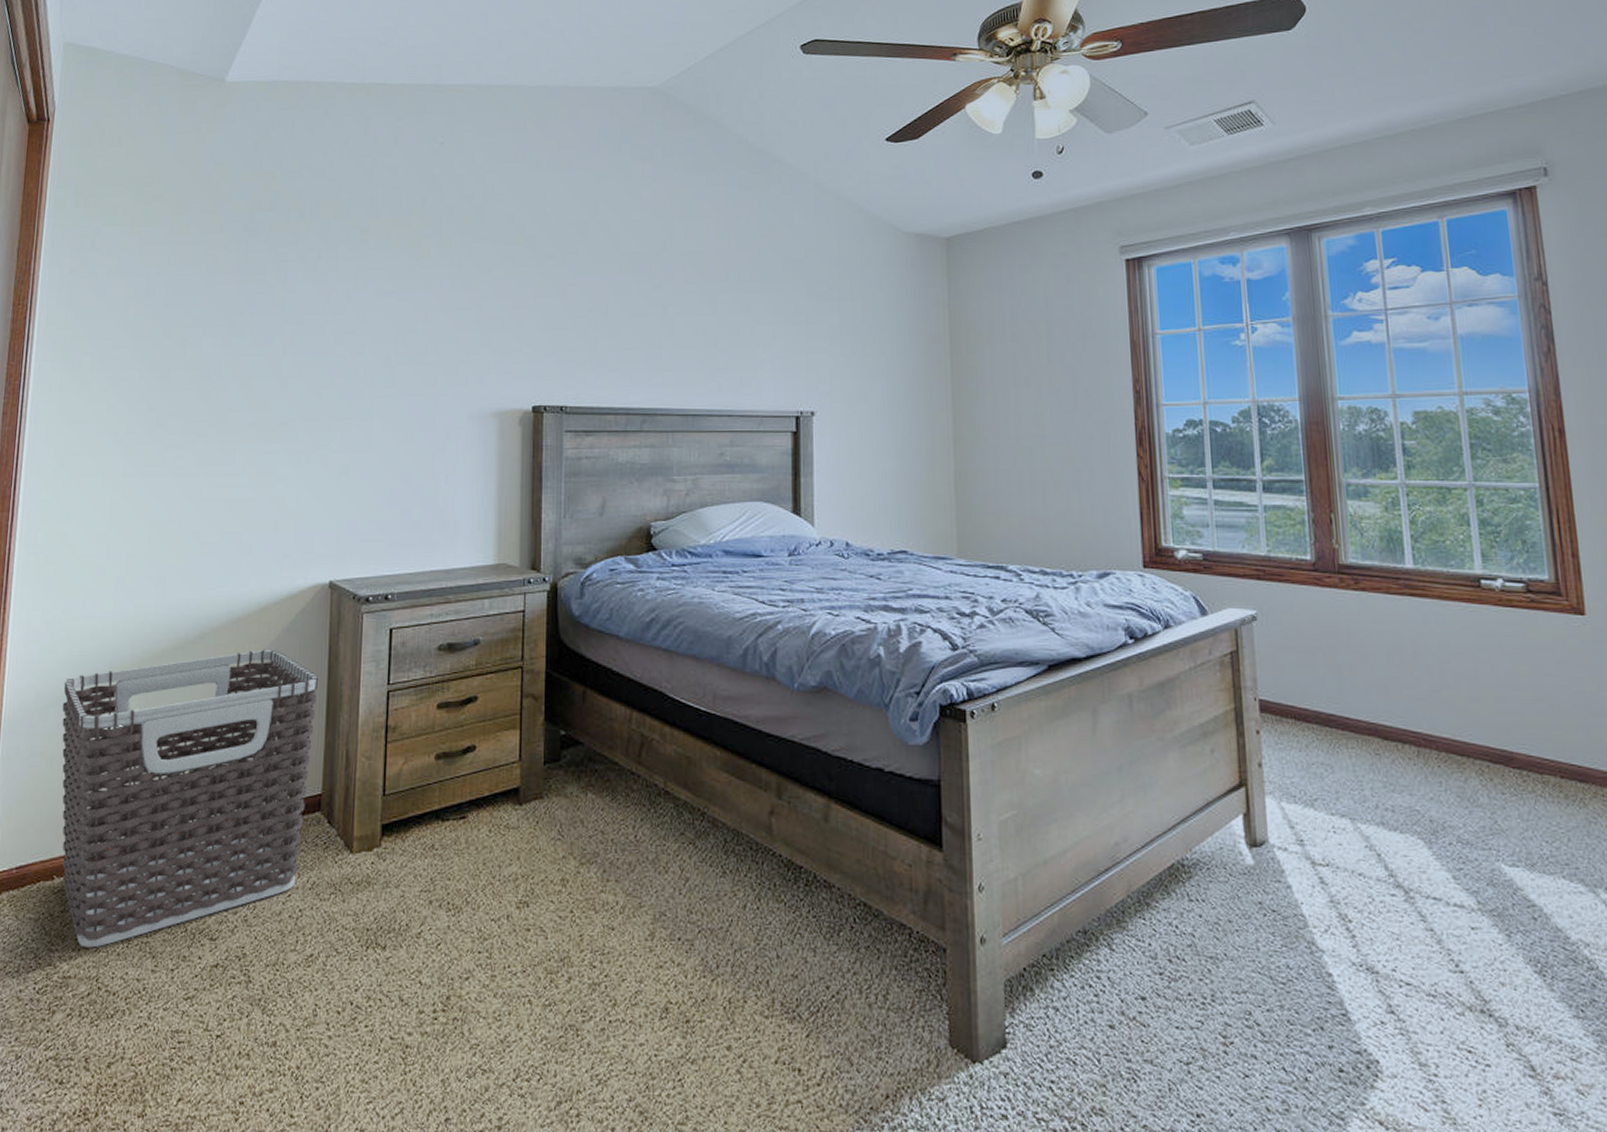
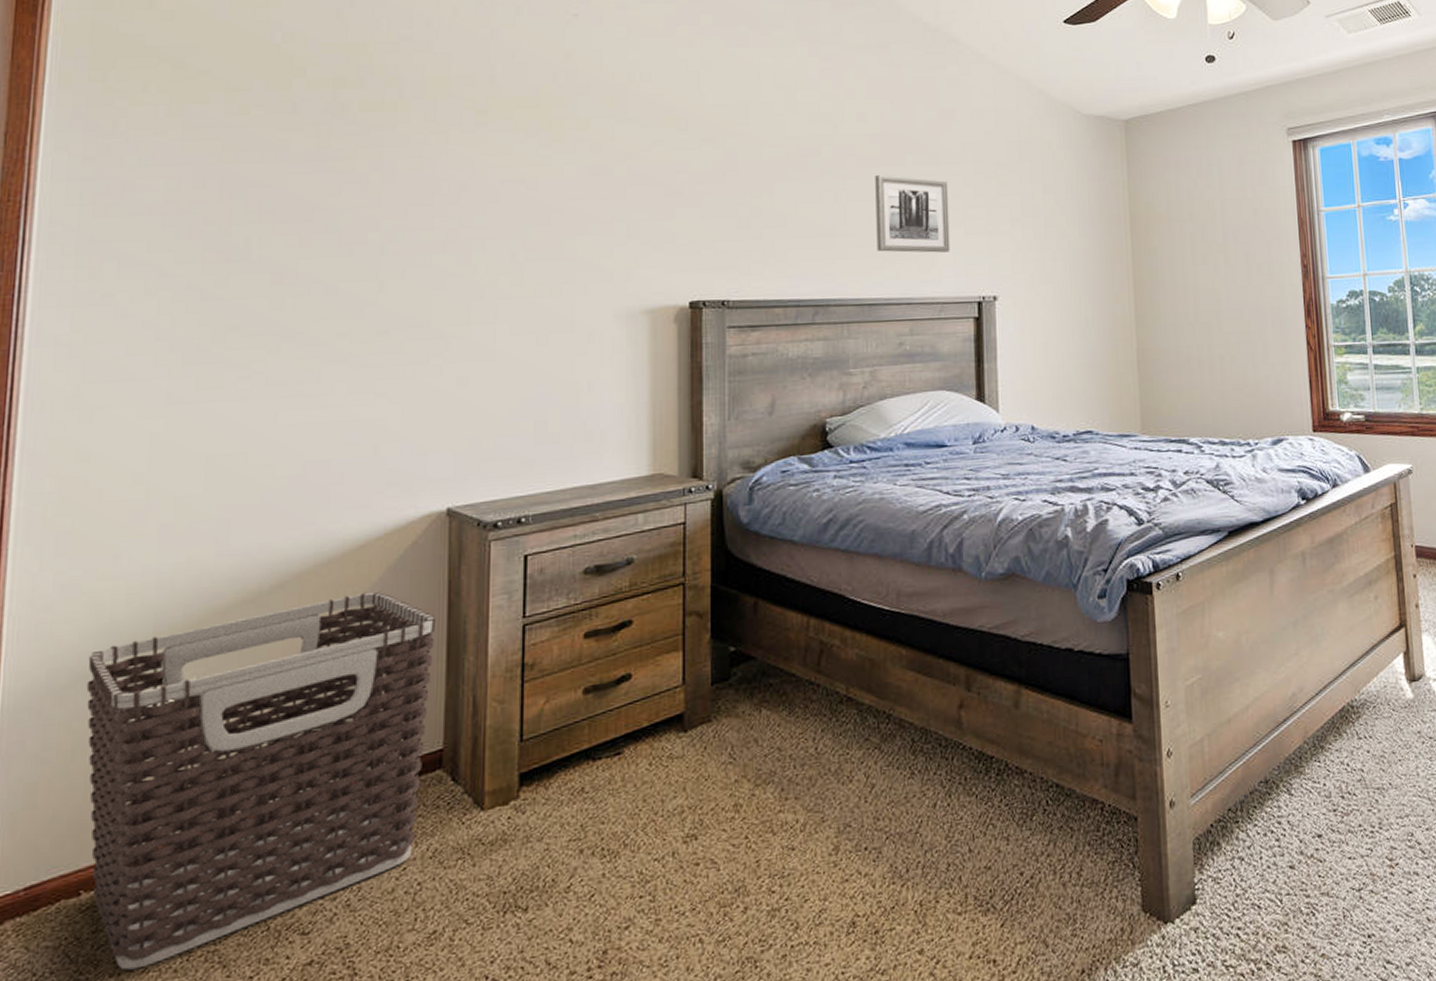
wall art: none [701,291,770,367] -> present [875,175,950,253]

